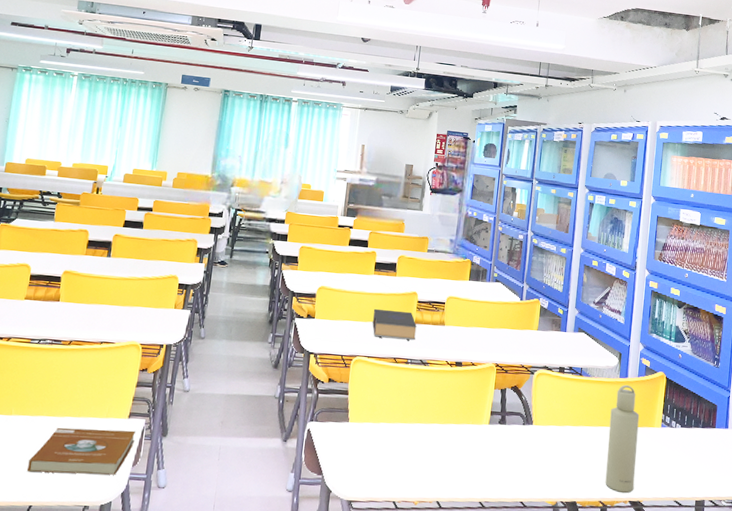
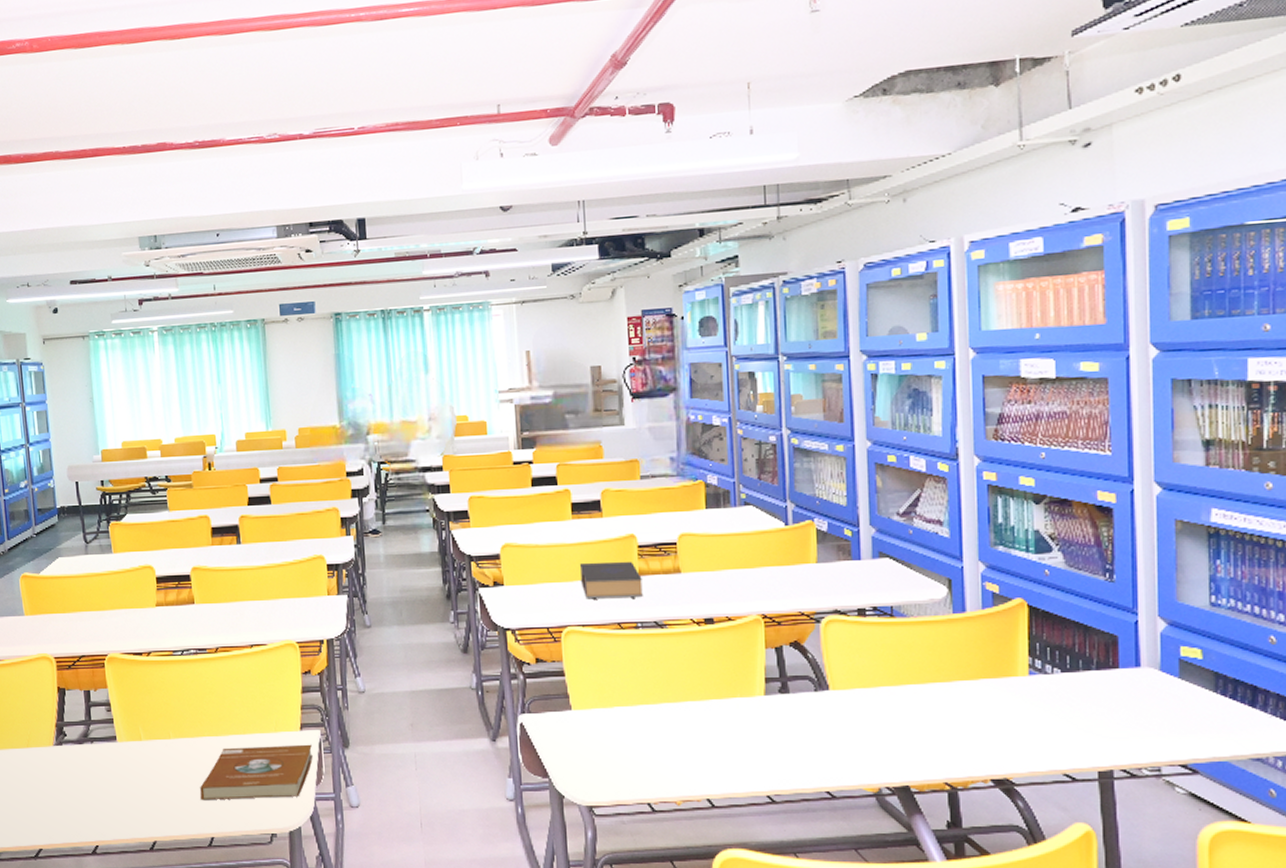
bottle: present [605,384,640,494] -> none [945,621,996,770]

